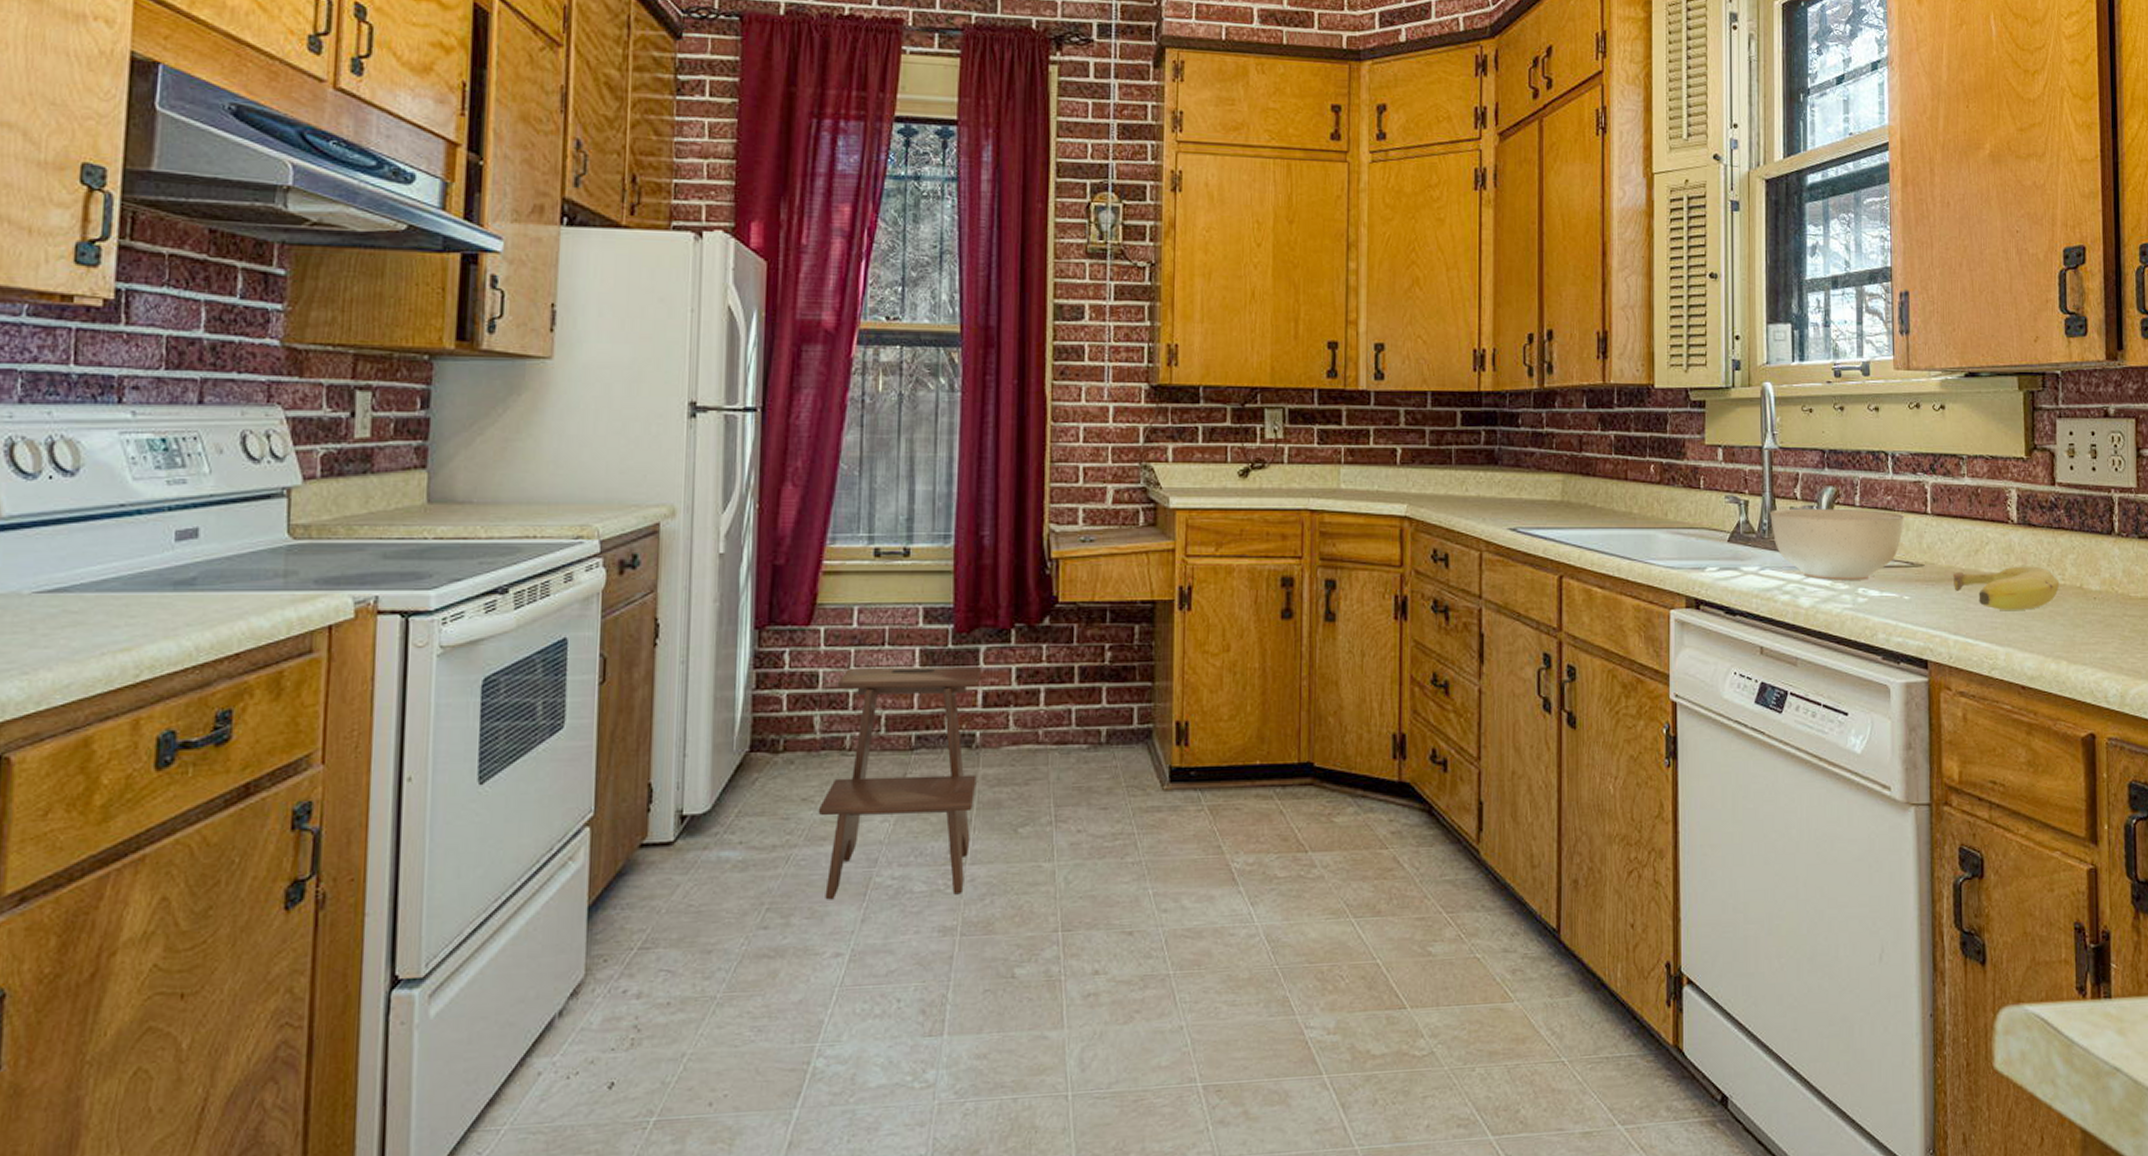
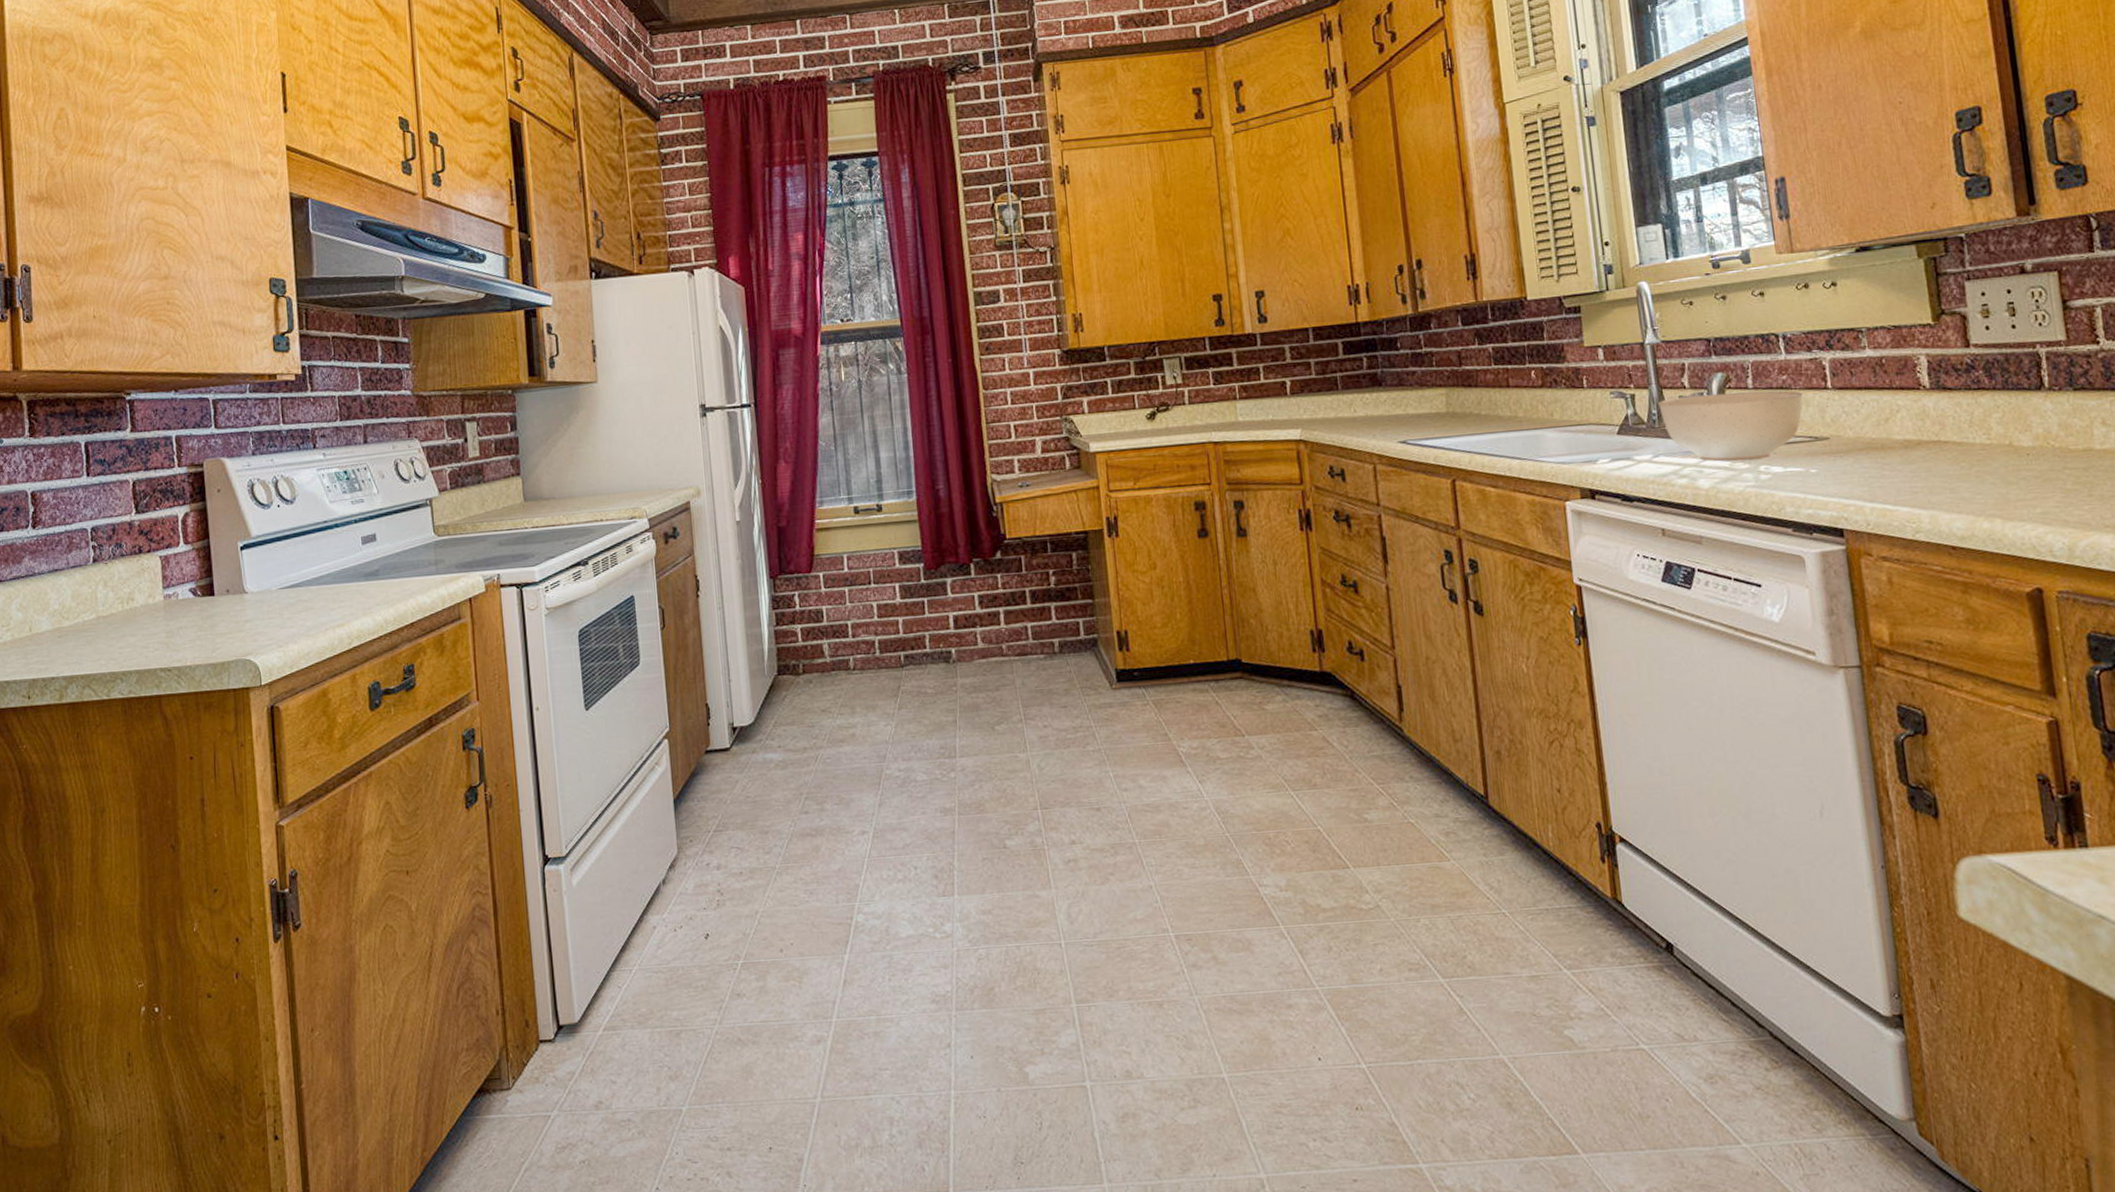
step stool: present [818,667,981,900] -> none [835,597,958,790]
fruit: present [1952,566,2060,610] -> none [1862,428,1986,475]

